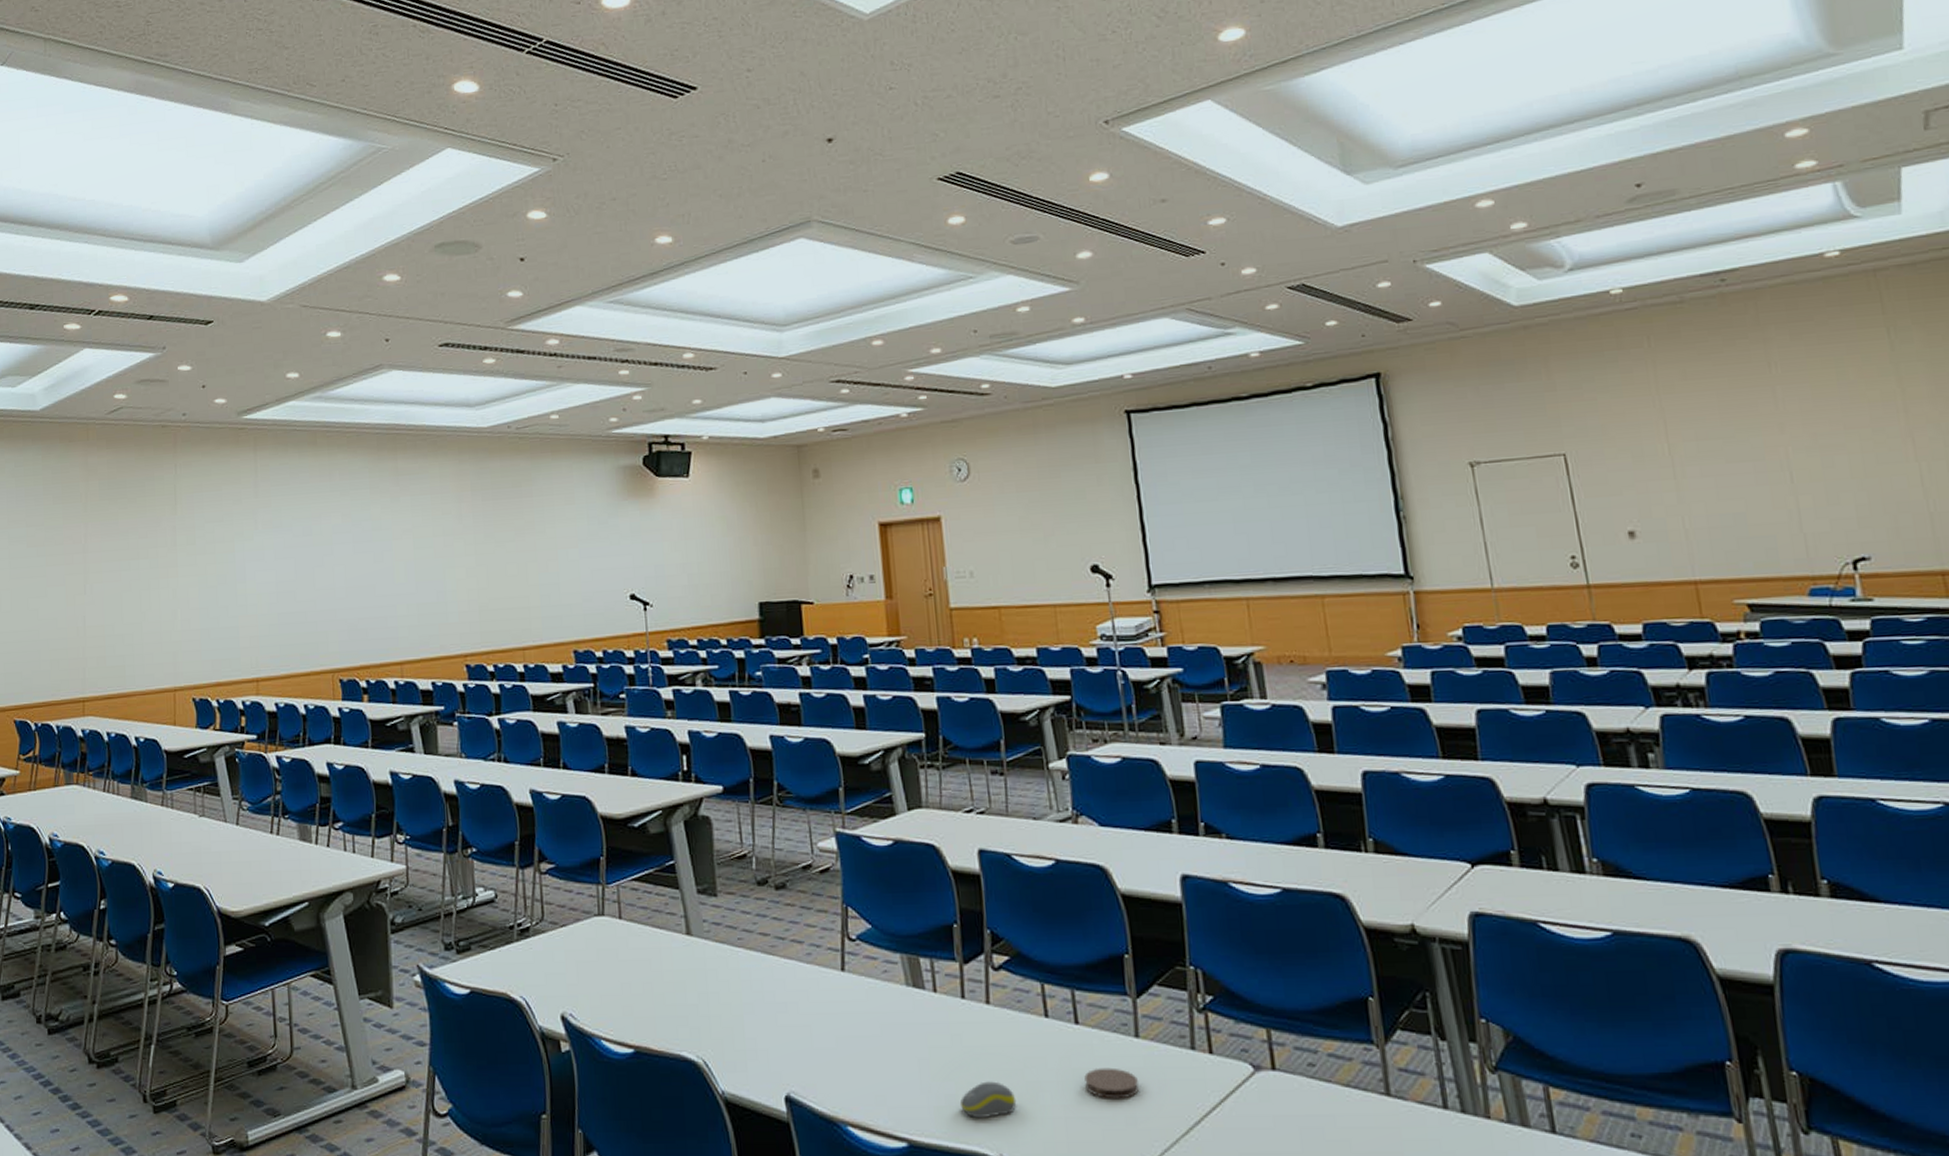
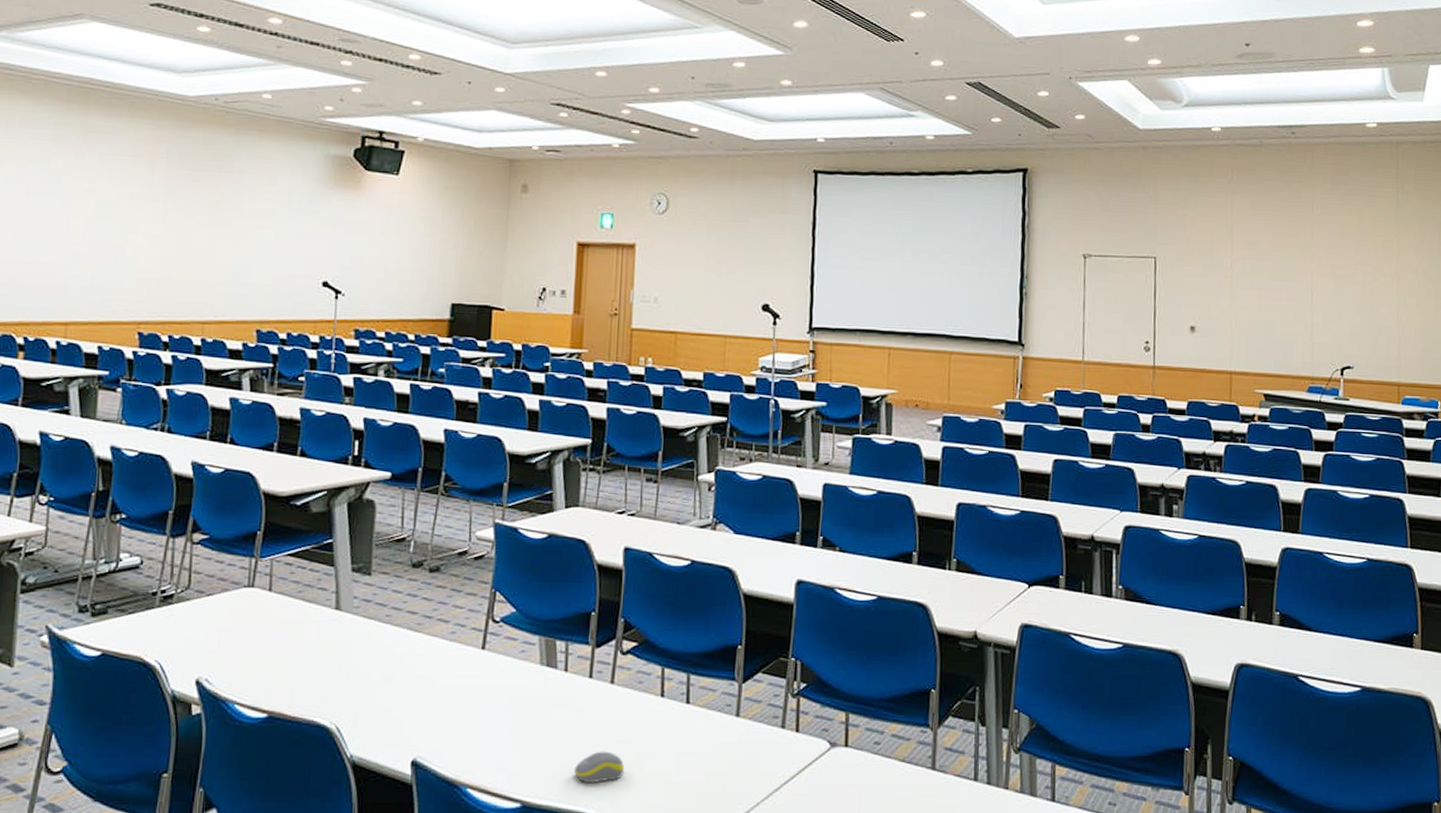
coaster: present [1084,1067,1139,1099] -> none [687,741,733,769]

